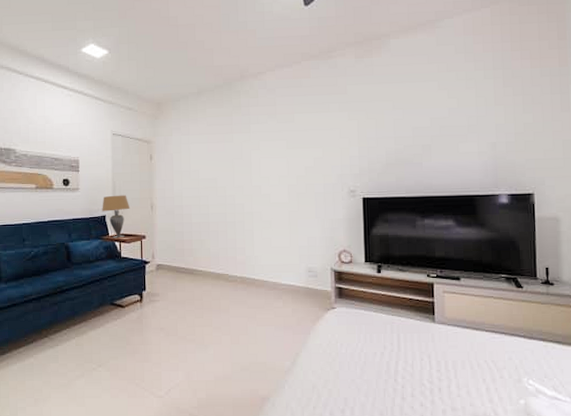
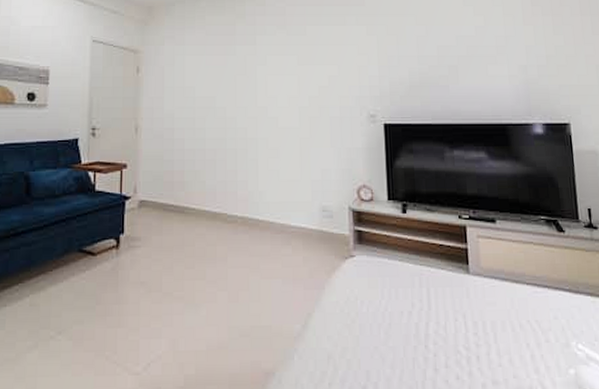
table lamp: present [102,195,130,238] -> none [74,114,110,167]

